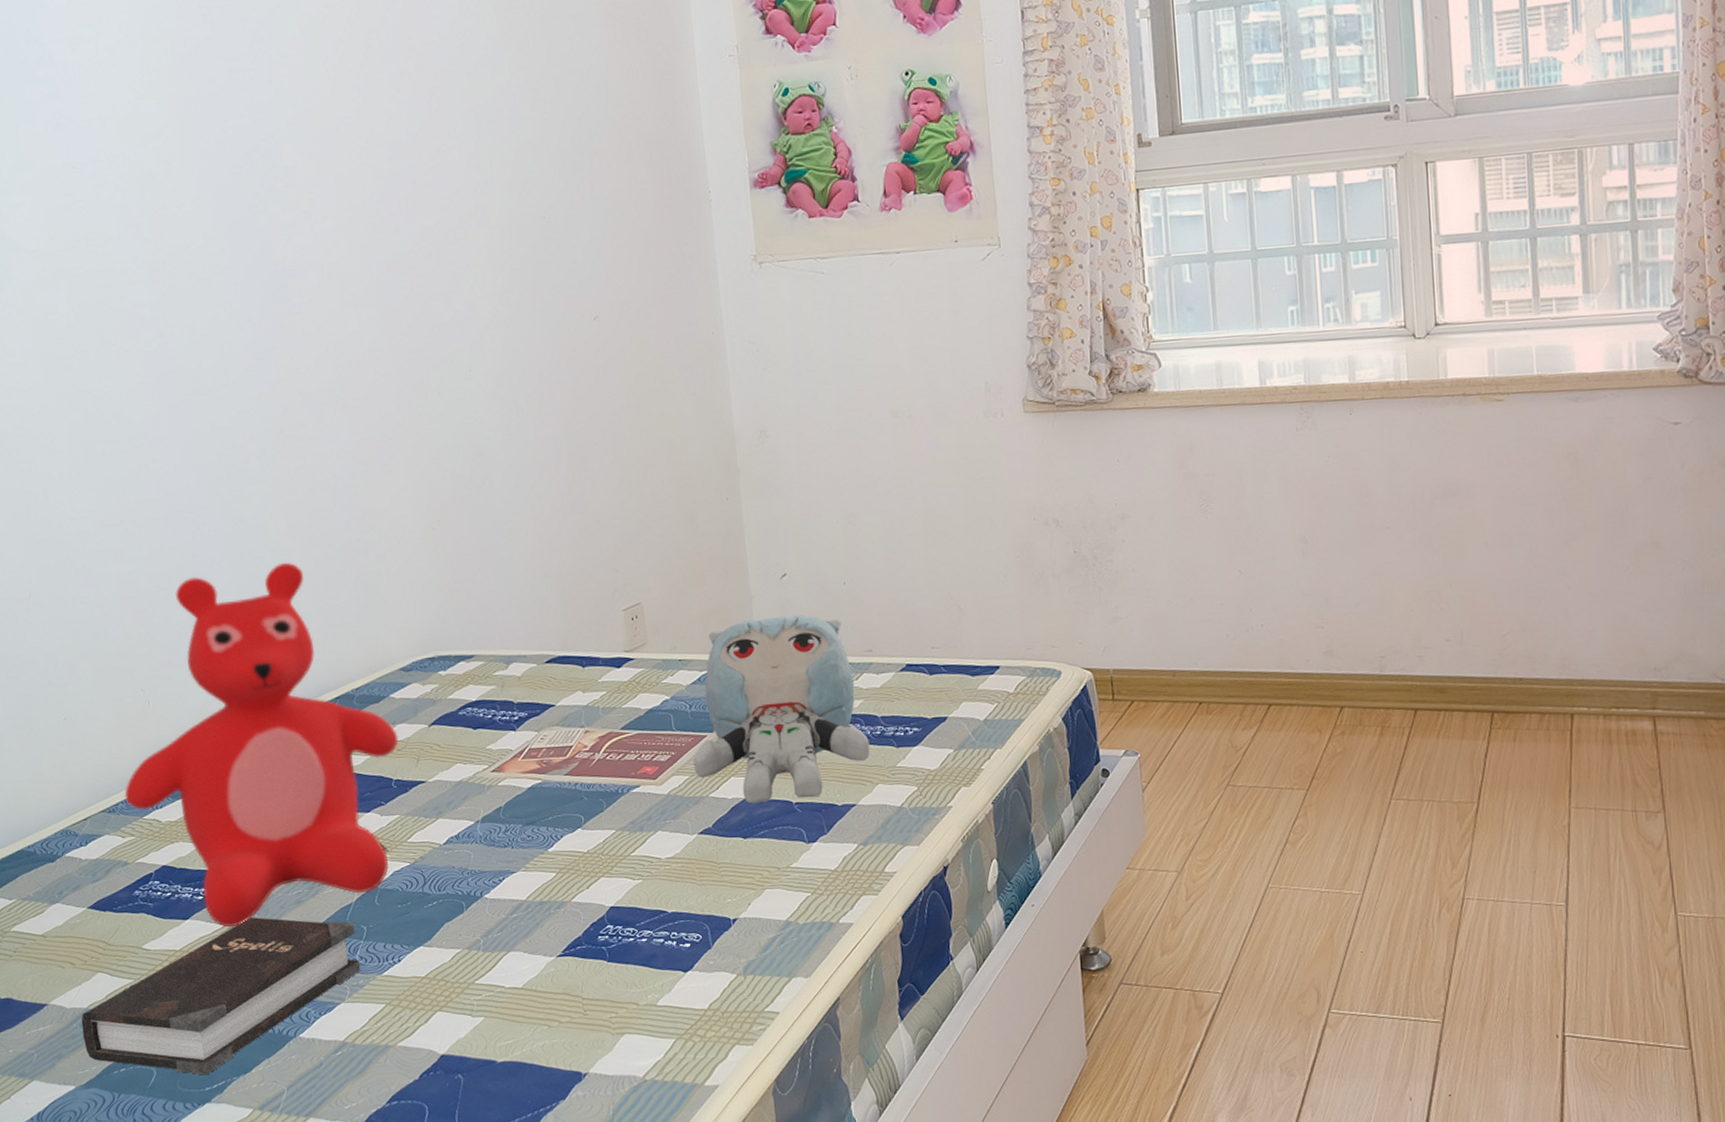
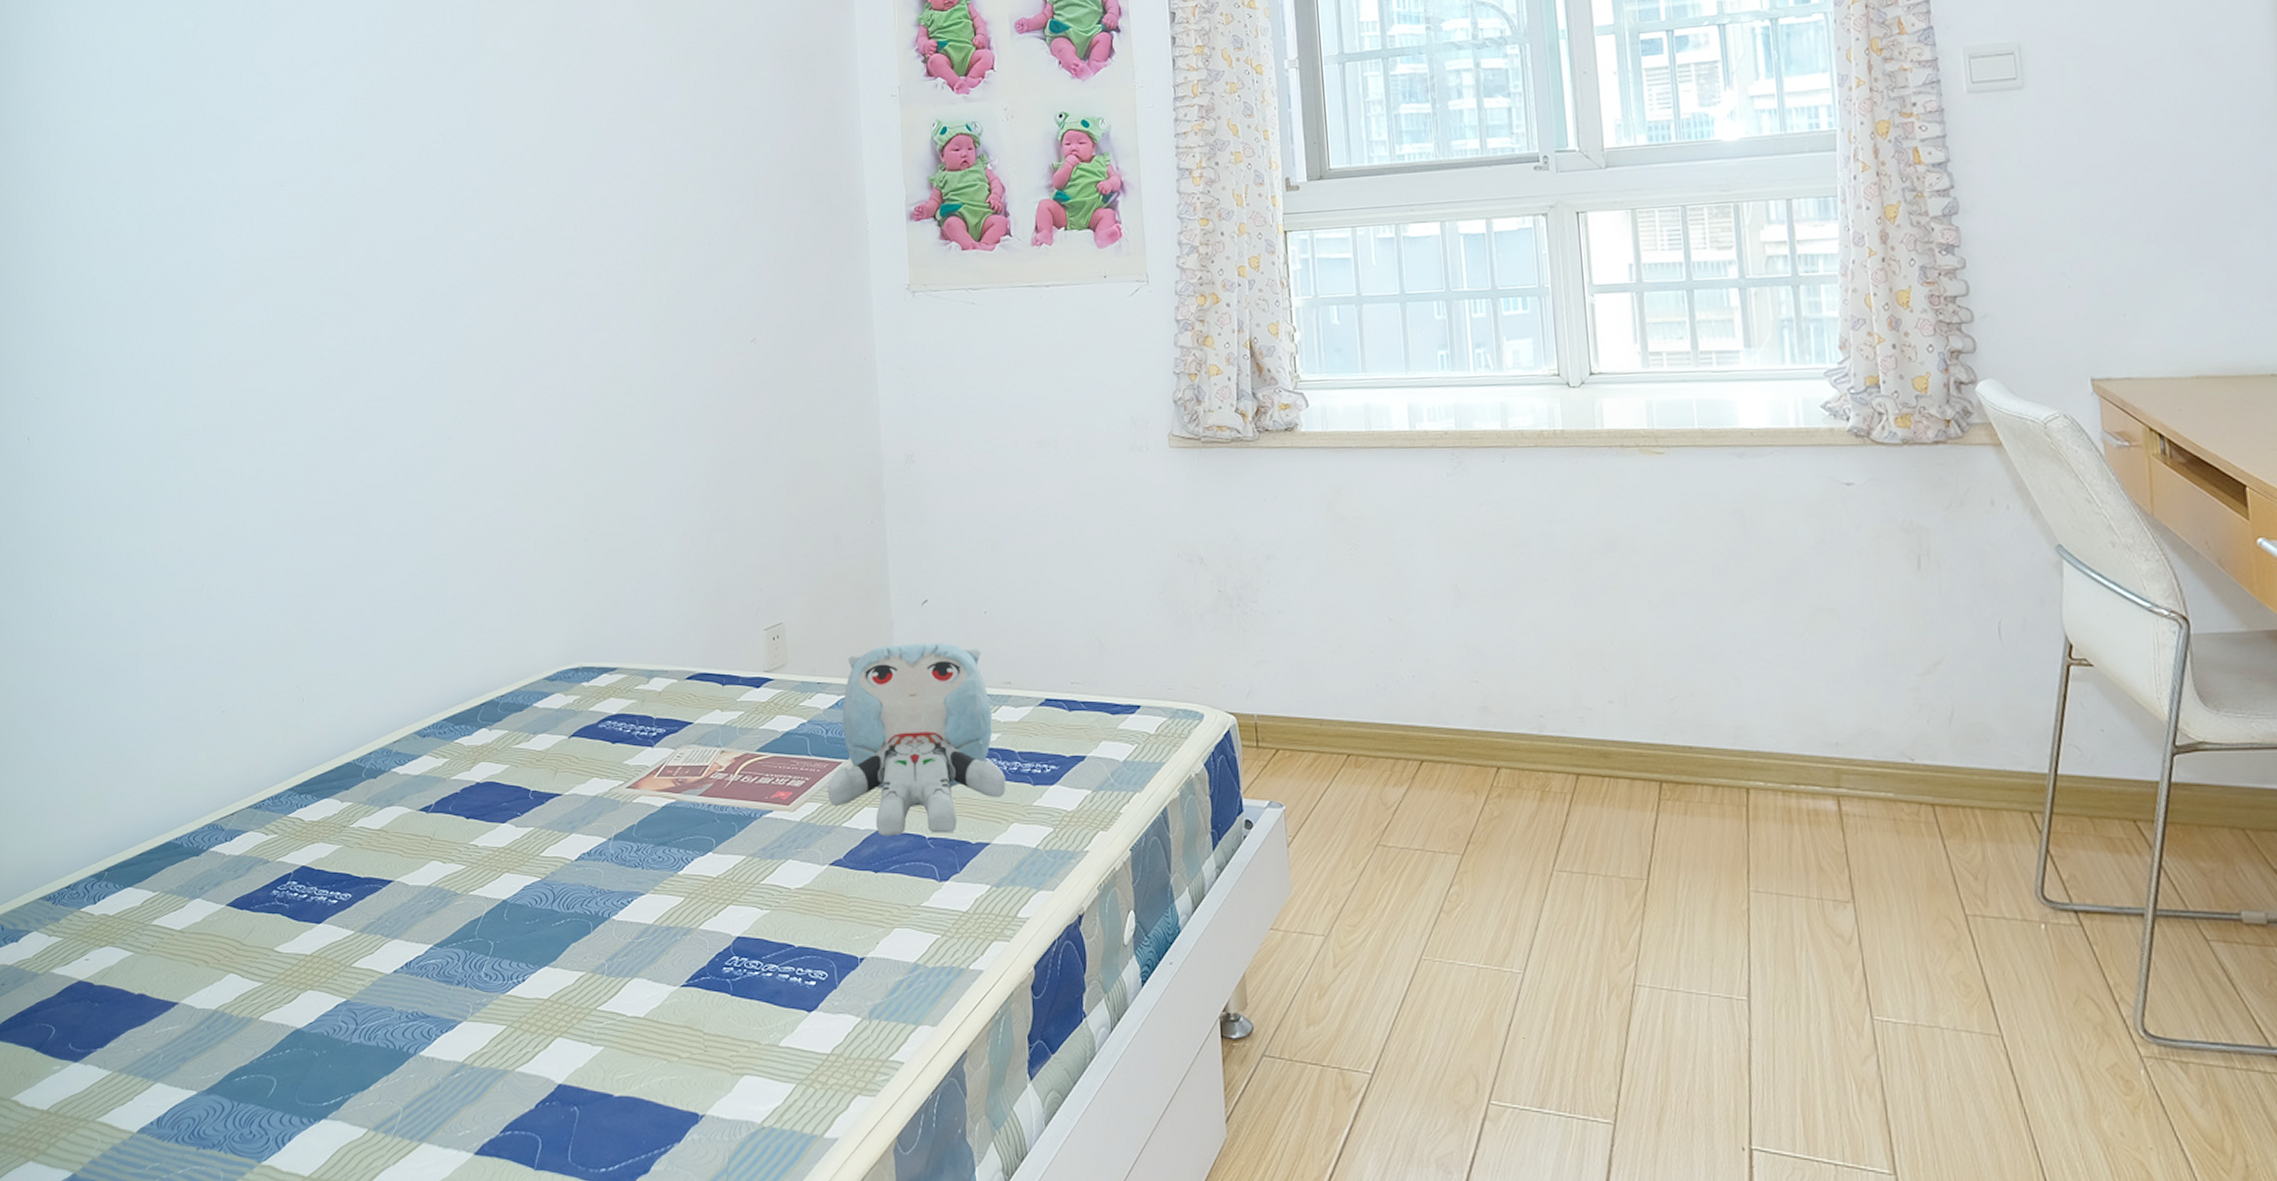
hardback book: present [81,917,361,1075] -> none [209,925,485,1089]
teddy bear: present [124,562,399,928] -> none [272,566,539,934]

